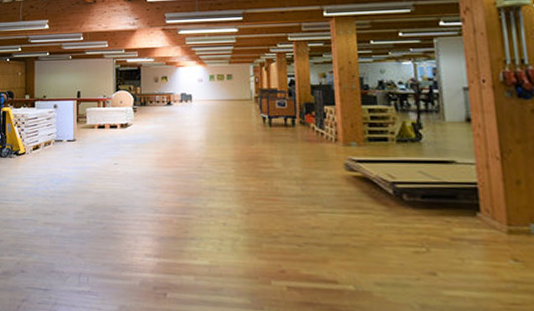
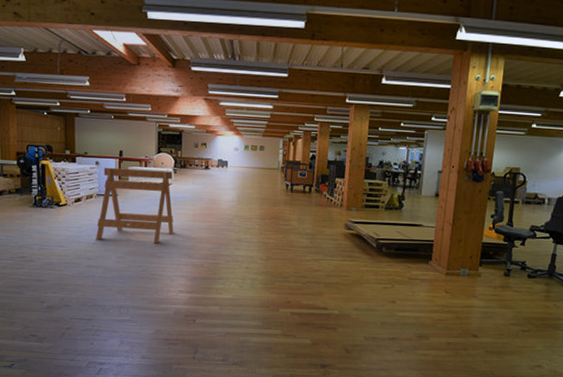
sawhorse: none [54,110,136,195] -> present [96,167,174,244]

